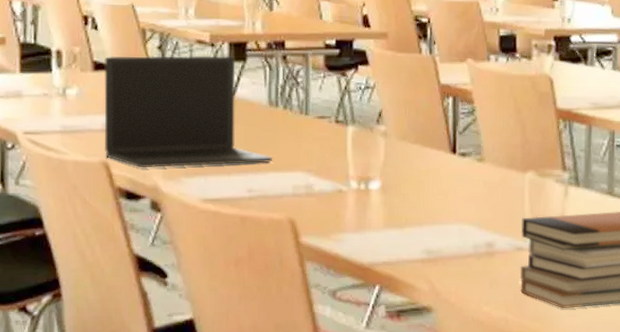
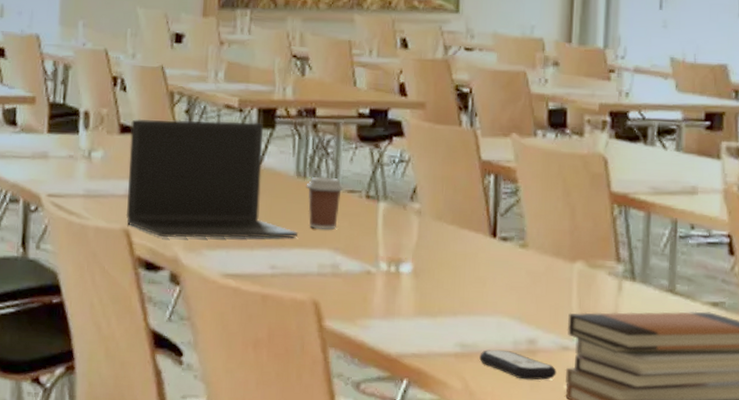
coffee cup: none [278,105,314,153] -> present [306,177,344,230]
remote control: none [444,253,512,279] -> present [479,349,557,380]

